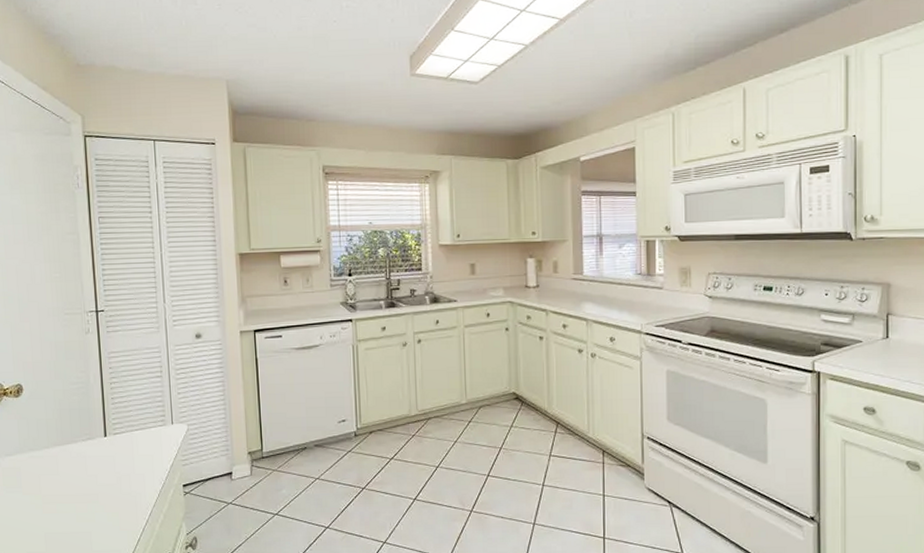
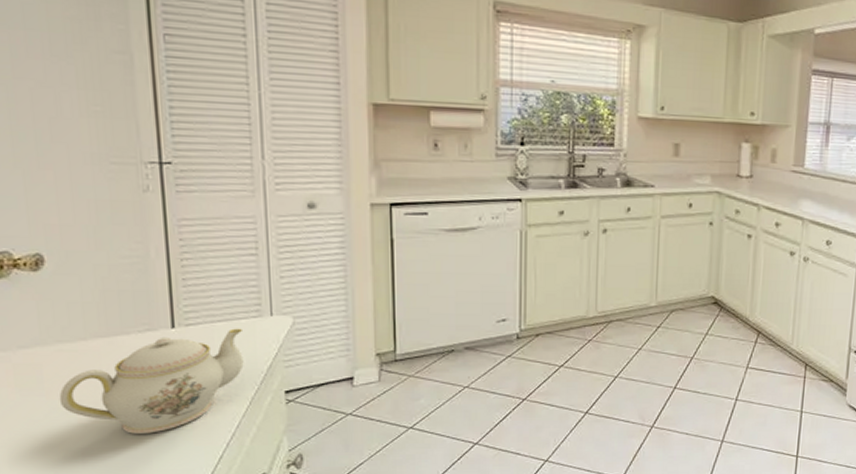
teapot: none [31,435,154,521] -> present [59,328,244,434]

